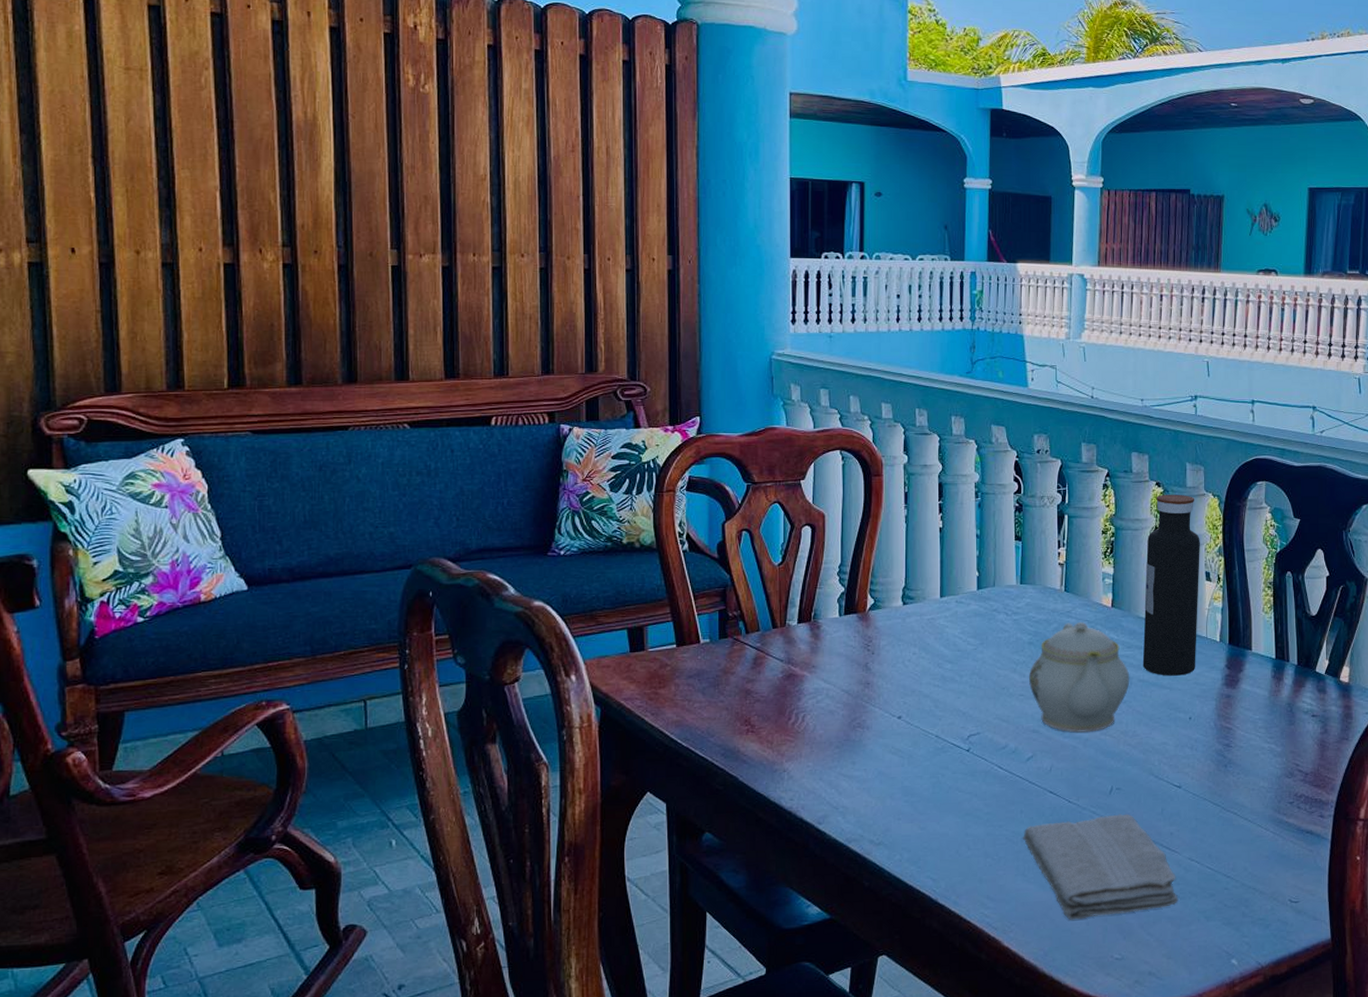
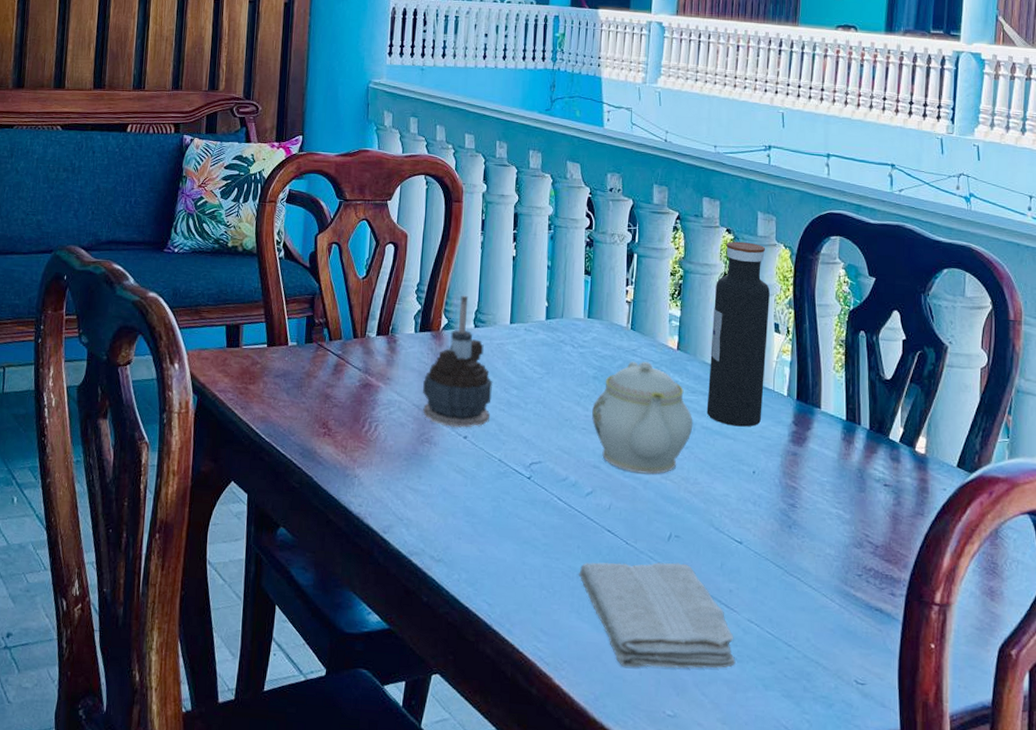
candle: none [852,572,926,710] -> present [423,295,493,428]

